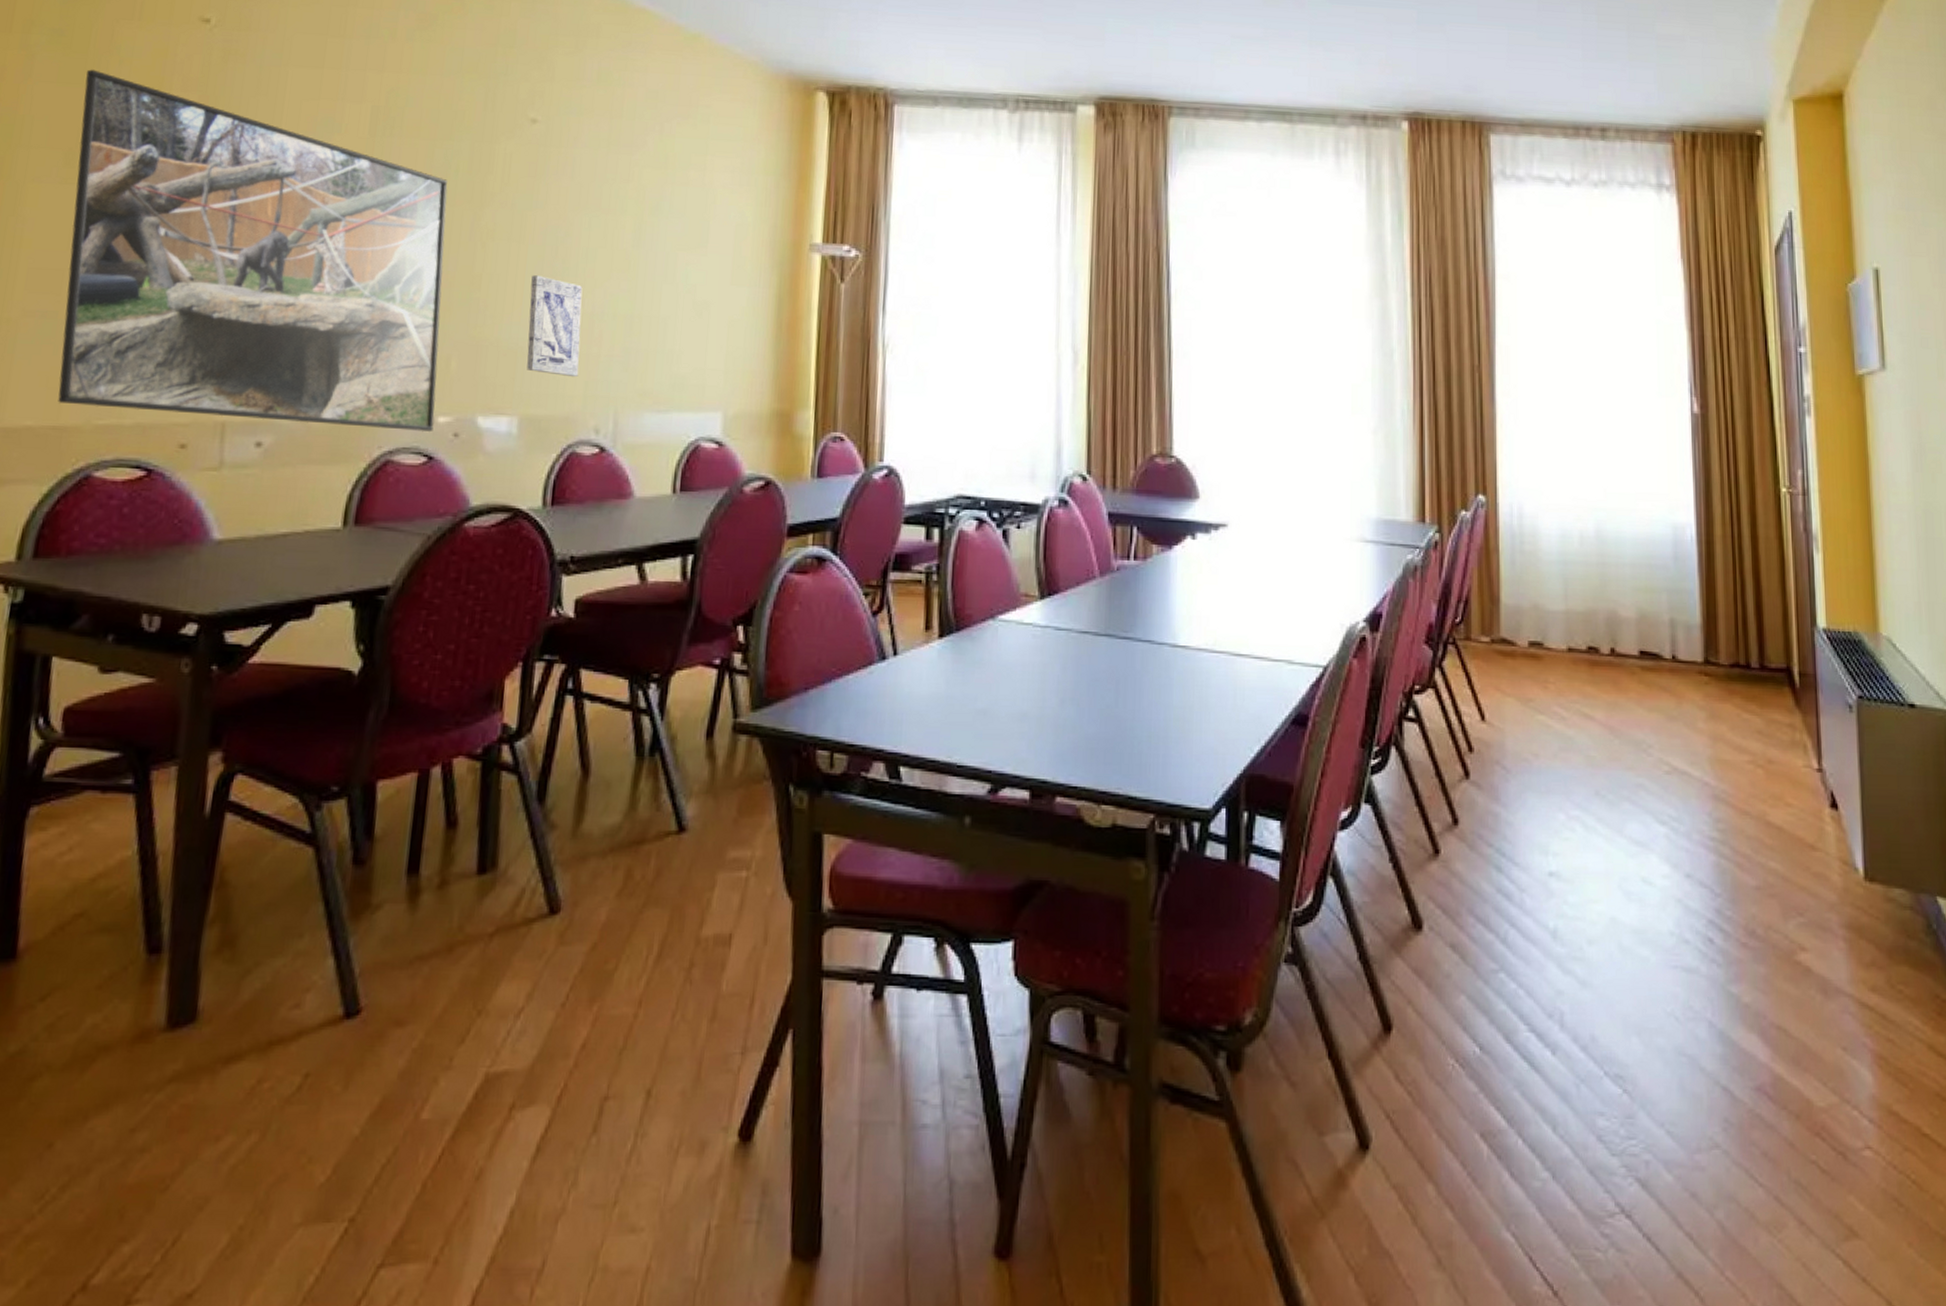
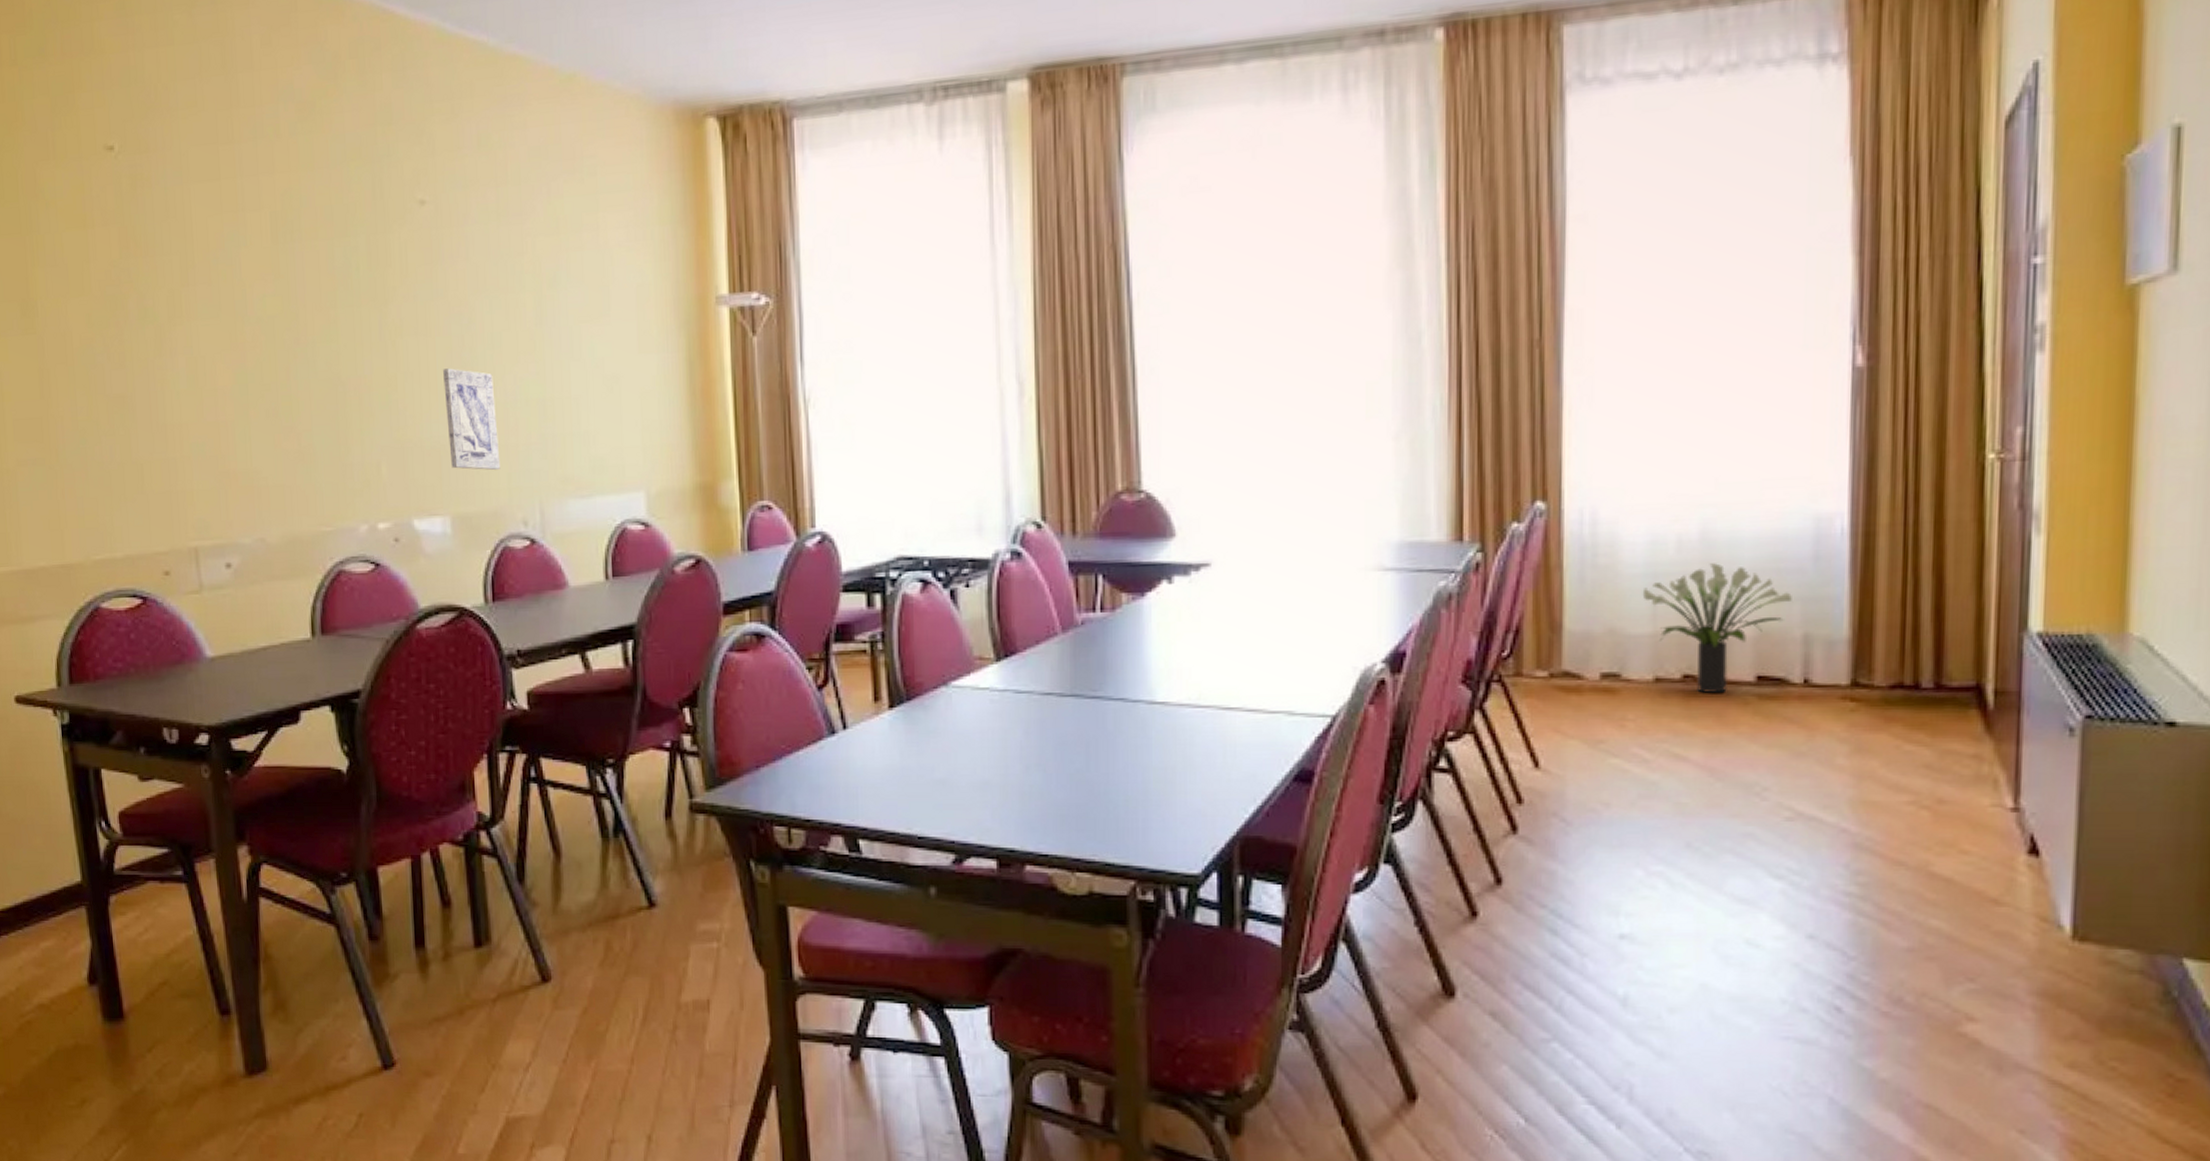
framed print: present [58,69,448,433] -> none [22,216,376,544]
potted plant: none [1556,556,1661,664] -> present [1642,563,1792,694]

